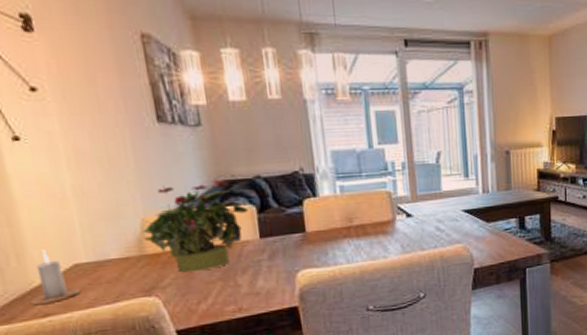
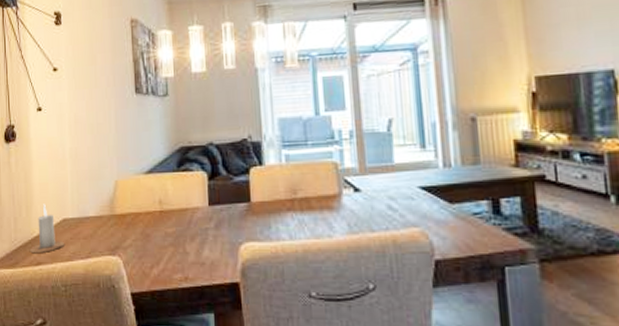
potted plant: present [142,180,249,273] -> none [114,146,201,235]

